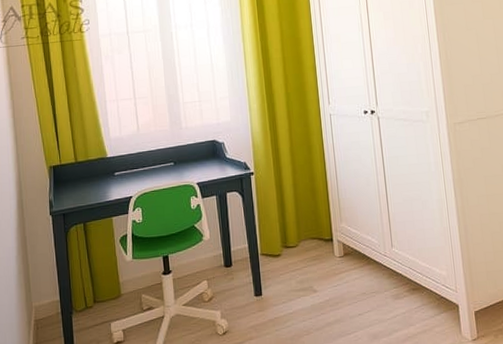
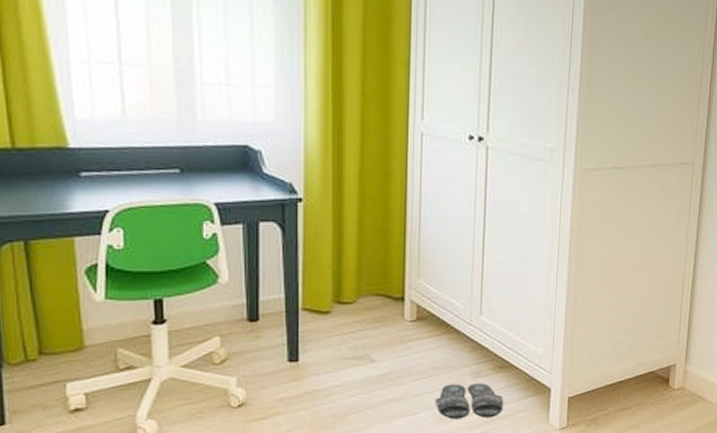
slippers: none [366,304,422,336] -> present [435,383,504,419]

